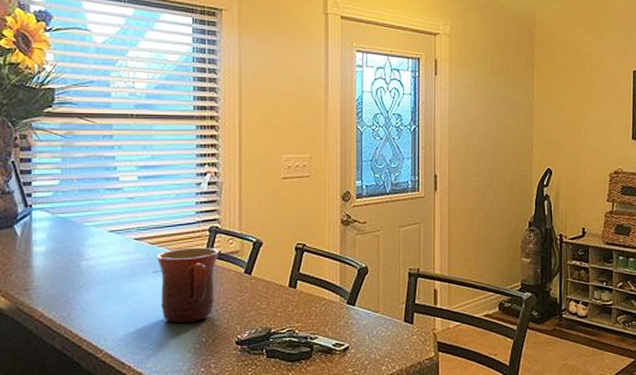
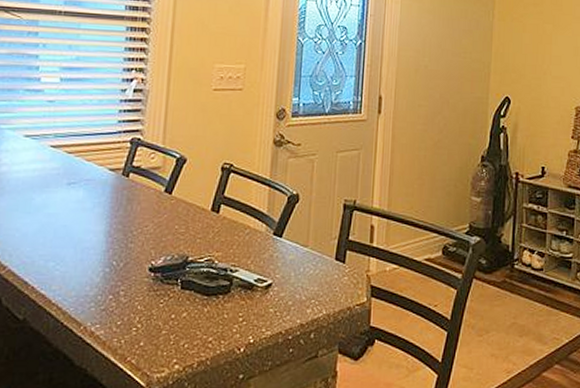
mug: present [157,247,219,324] -> none [72,159,140,243]

